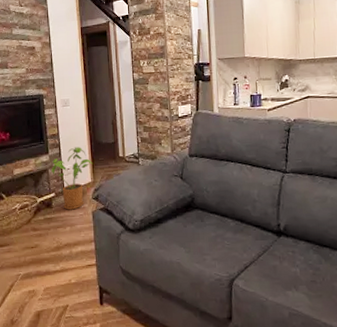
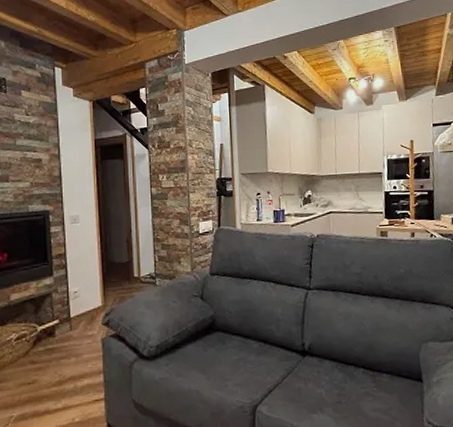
house plant: present [51,147,93,210] -> none [56,267,104,338]

